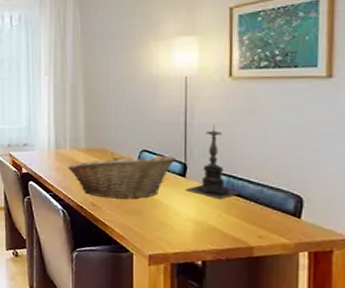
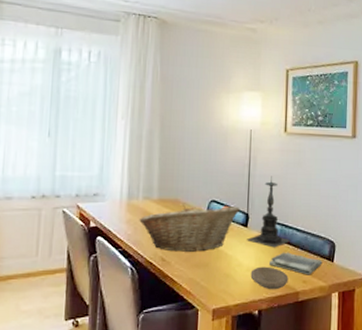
bowl: none [191,217,239,243] -> present [250,266,289,290]
dish towel: none [214,204,285,231] -> present [269,252,323,275]

